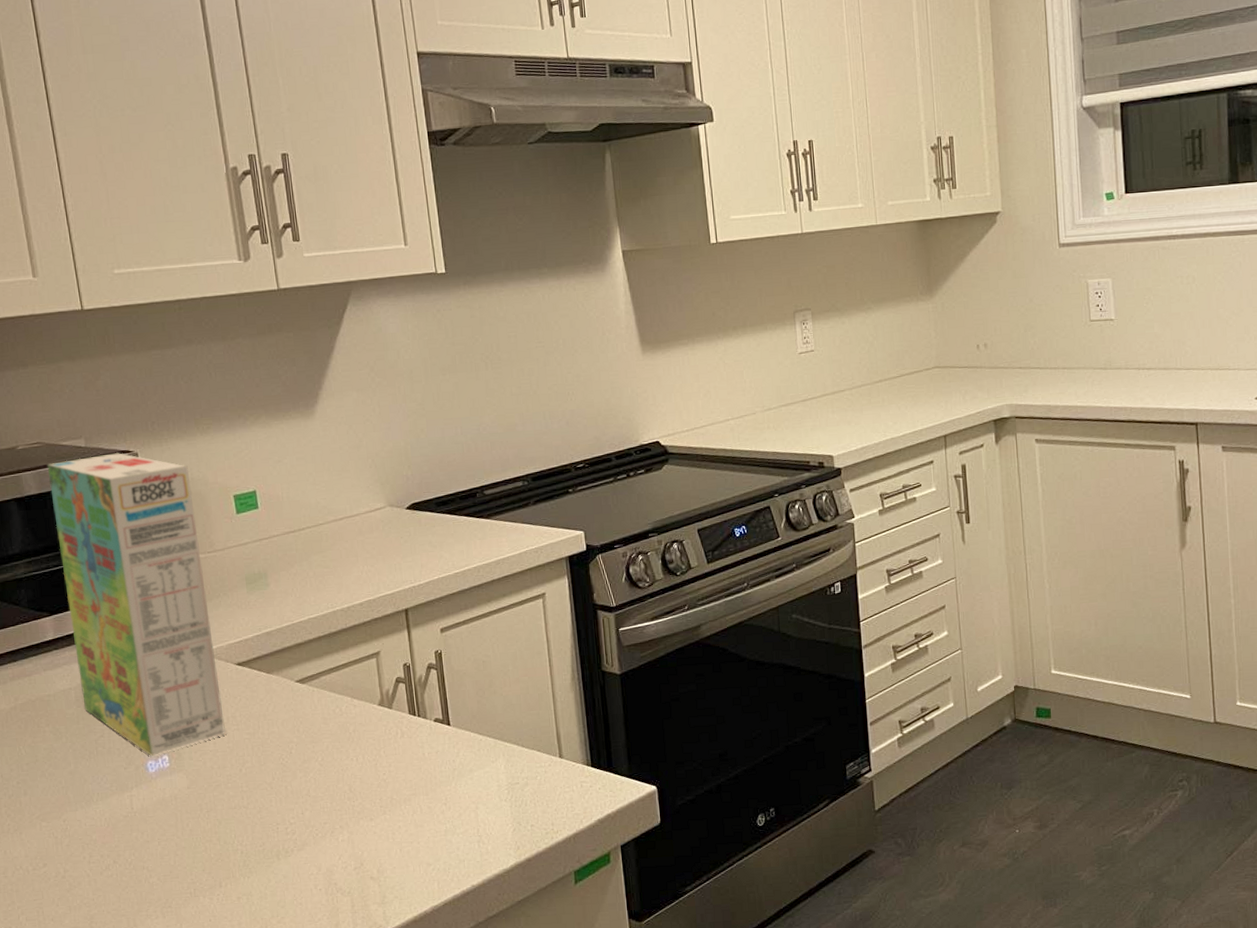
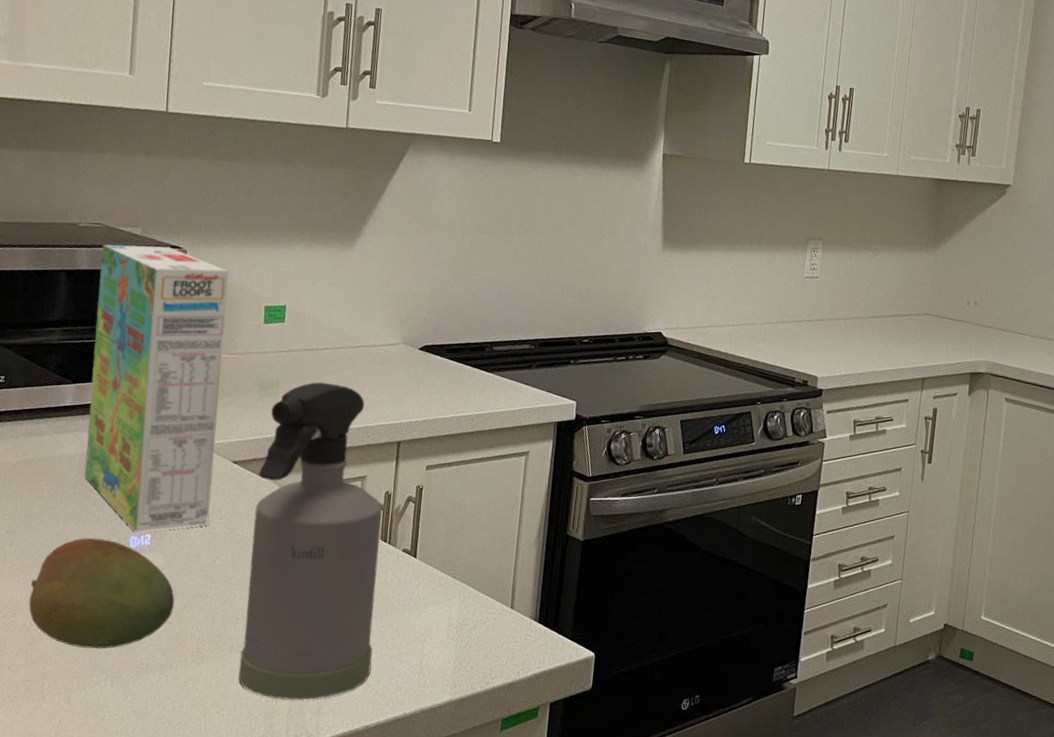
fruit: none [55,769,210,885] -> present [28,537,175,649]
spray bottle: none [264,562,428,897] -> present [238,382,382,700]

